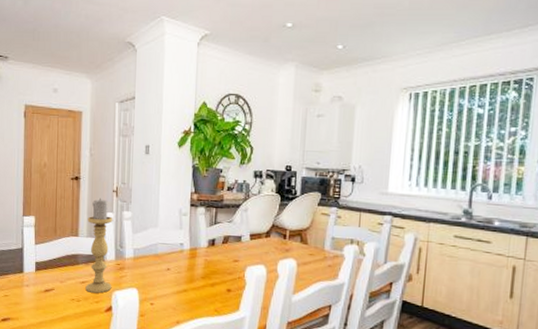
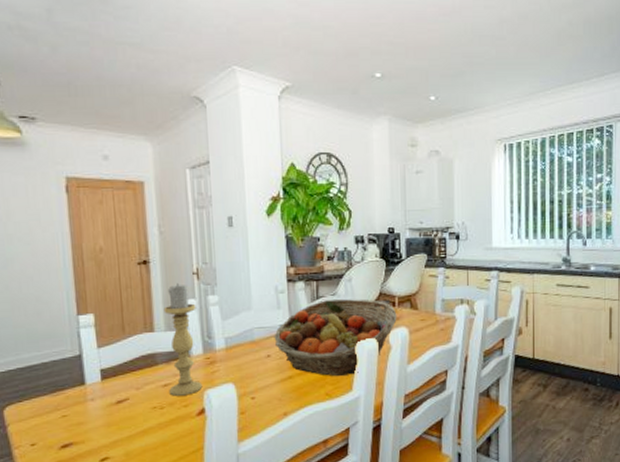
fruit basket: none [174,226,287,296] -> present [274,299,397,376]

